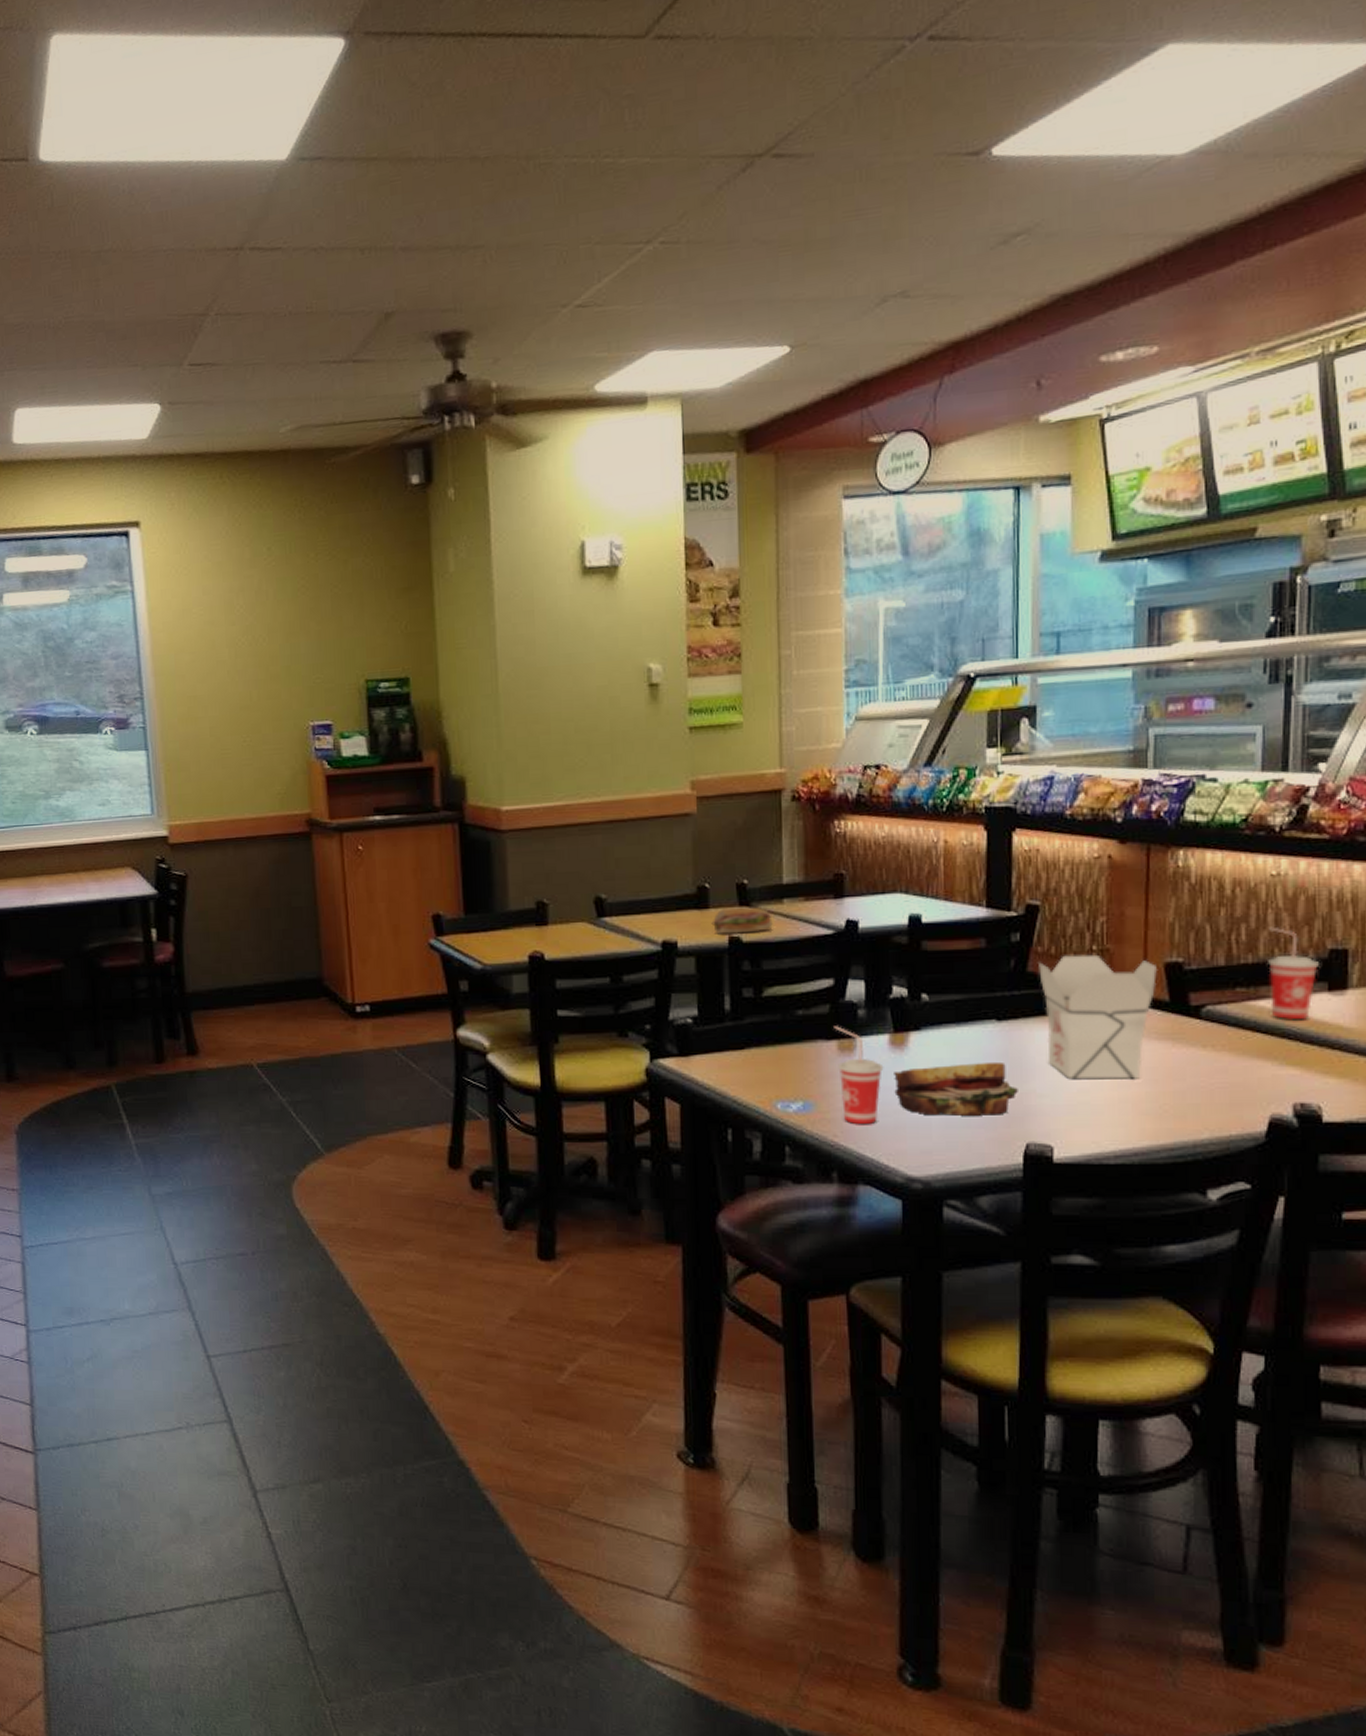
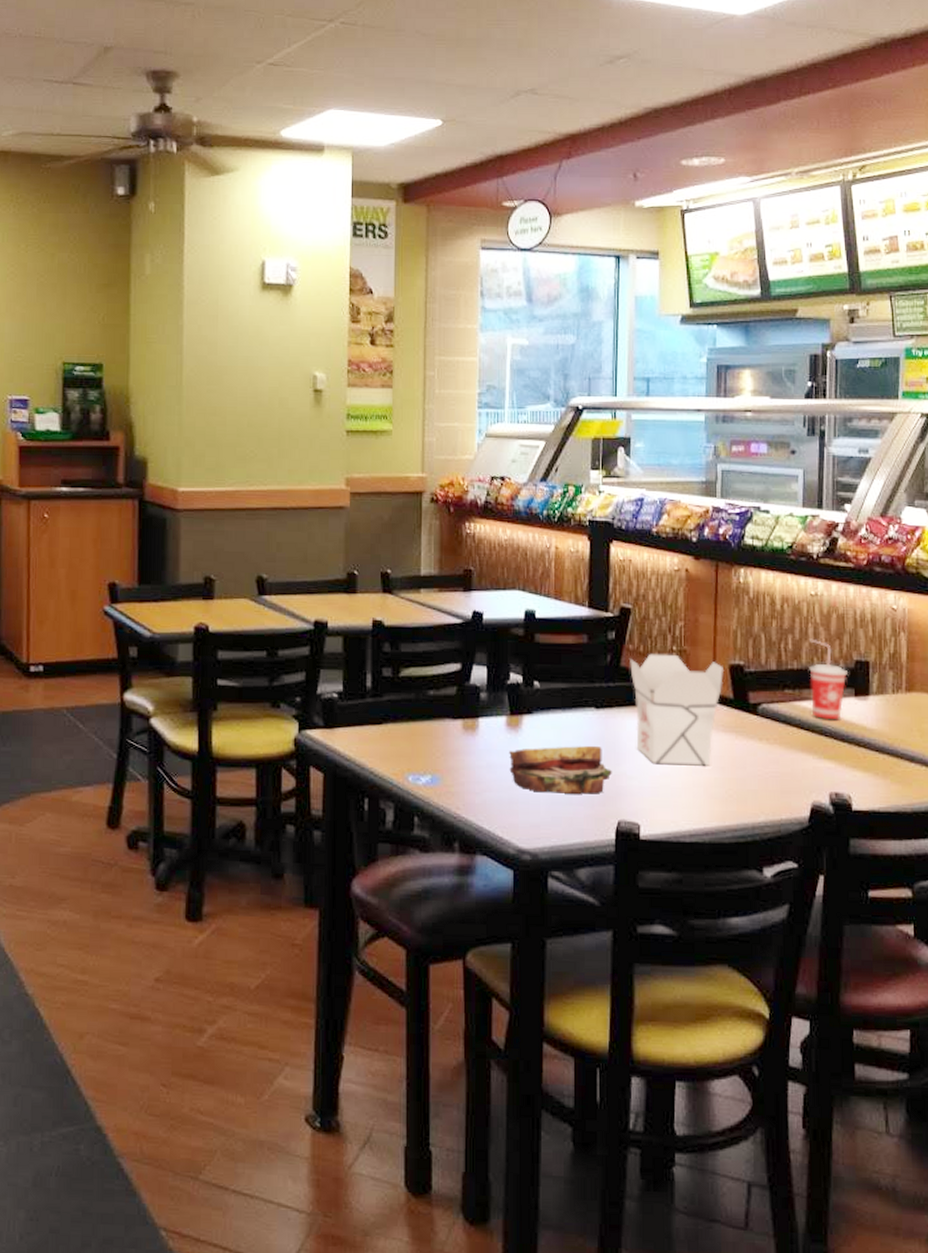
sandwich: present [711,906,773,935] -> none [358,594,411,619]
beverage cup: present [834,1026,884,1125] -> none [460,706,501,799]

